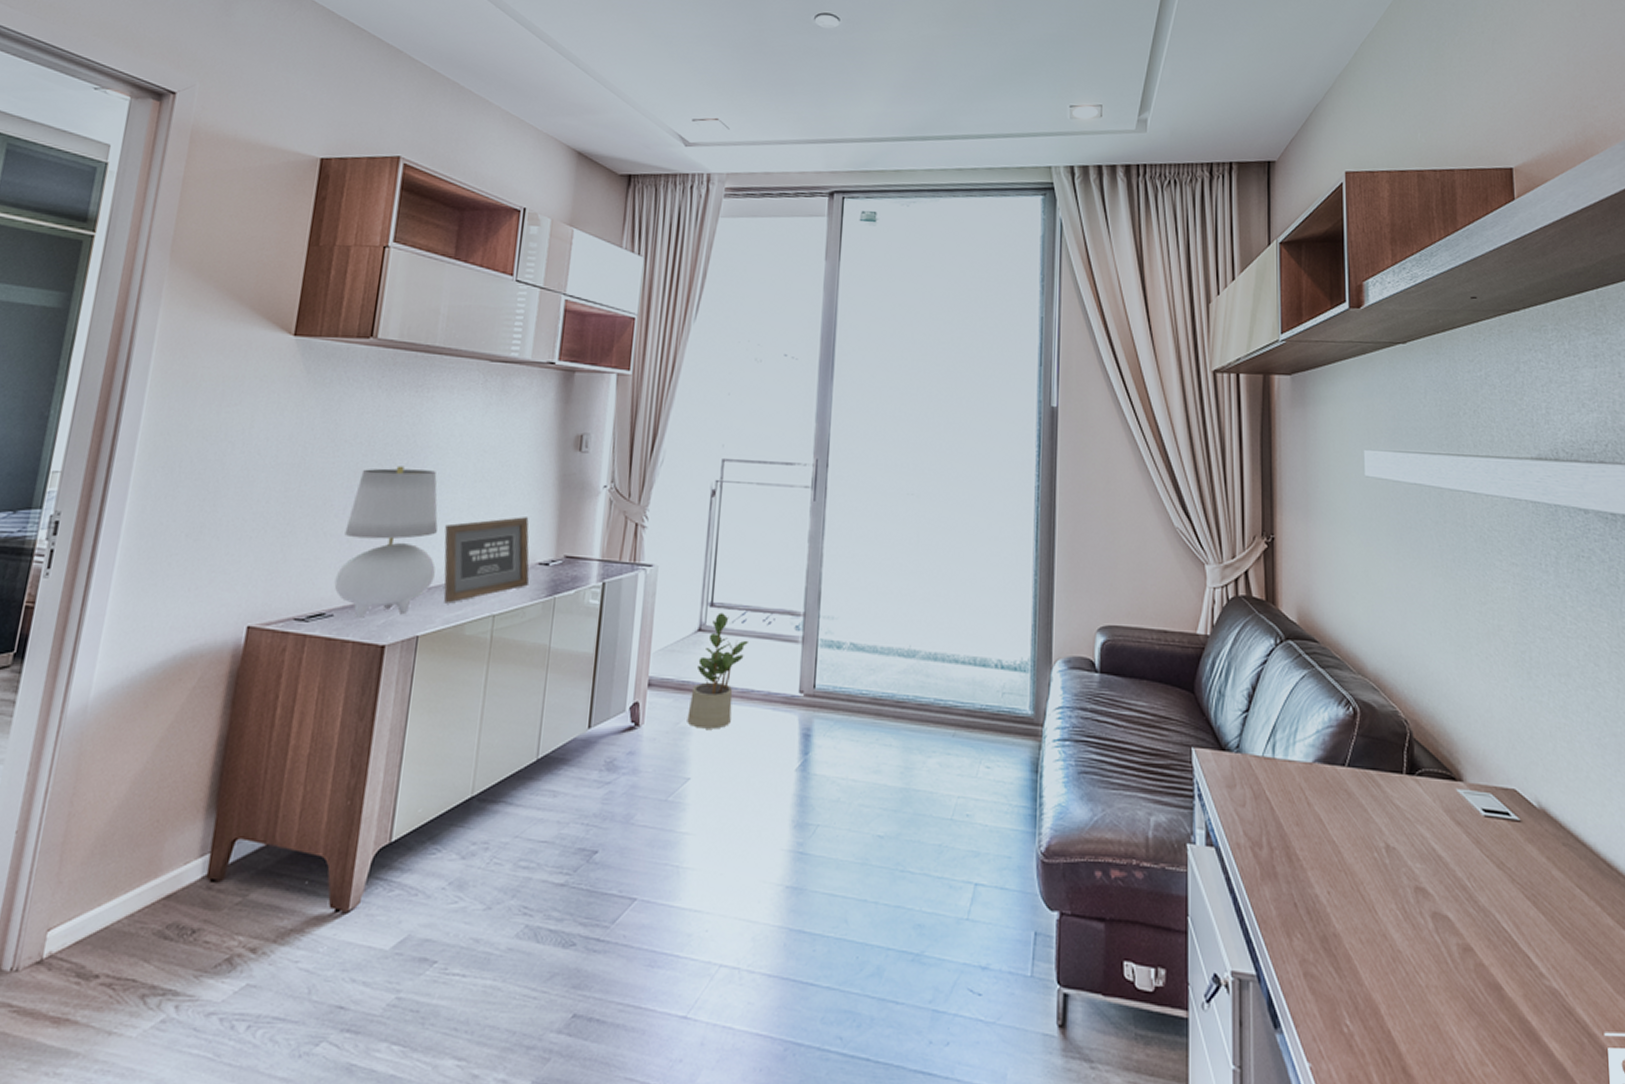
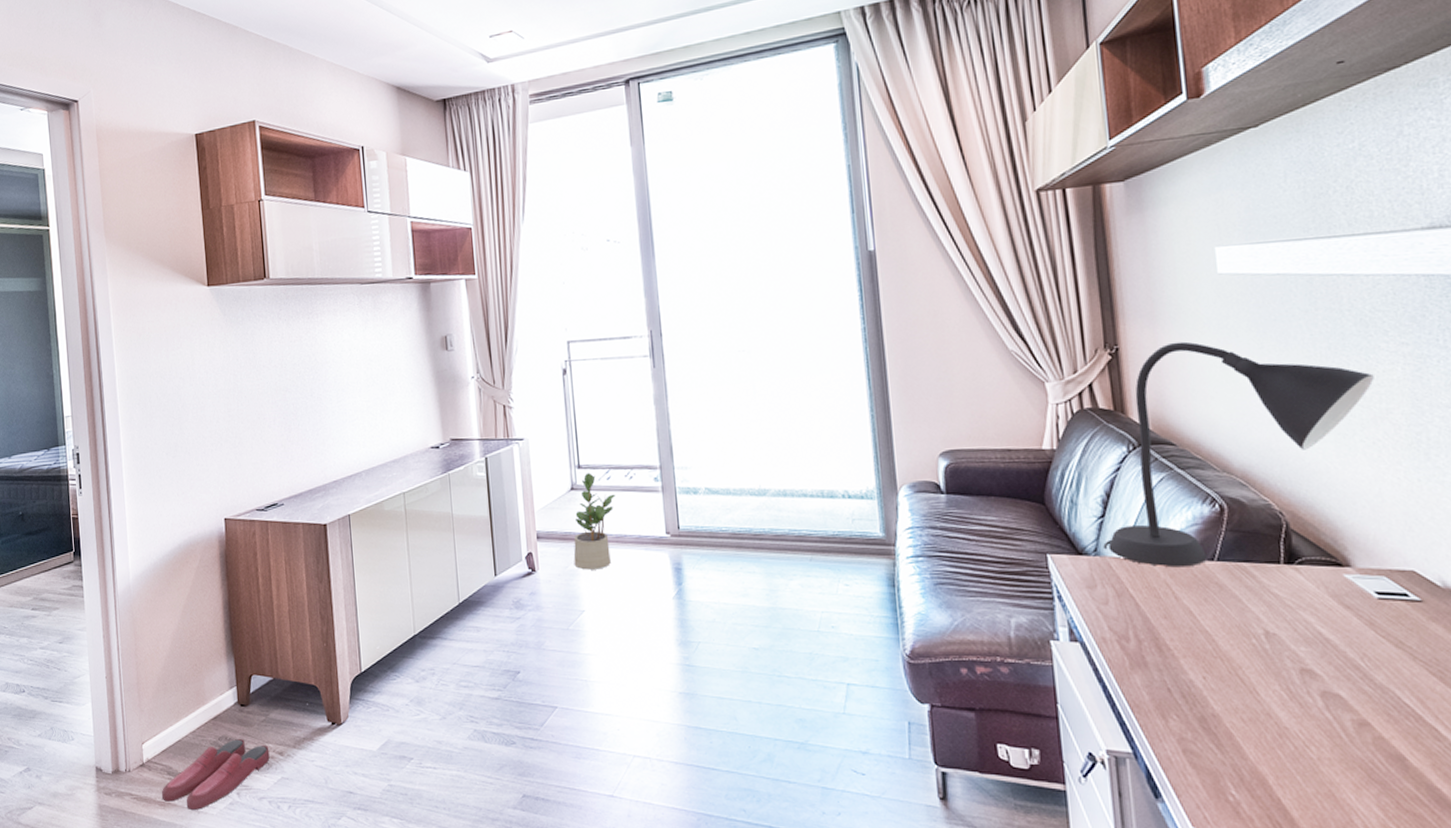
slippers: none [58,928,238,1030] -> present [161,739,270,810]
table lamp: present [334,465,438,620] -> none [278,380,352,506]
picture frame: present [443,517,530,604] -> none [353,410,427,487]
desk lamp: none [1245,538,1489,771] -> present [1103,341,1374,568]

